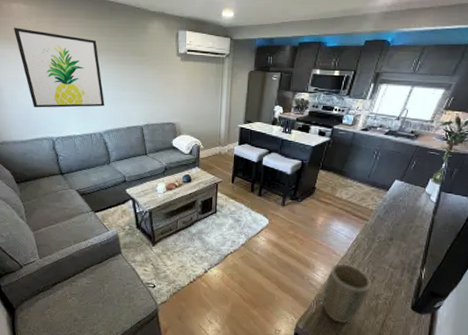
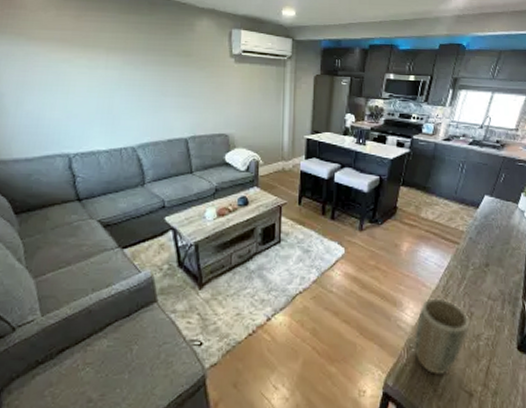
wall art: present [13,28,105,108] -> none [24,21,140,117]

